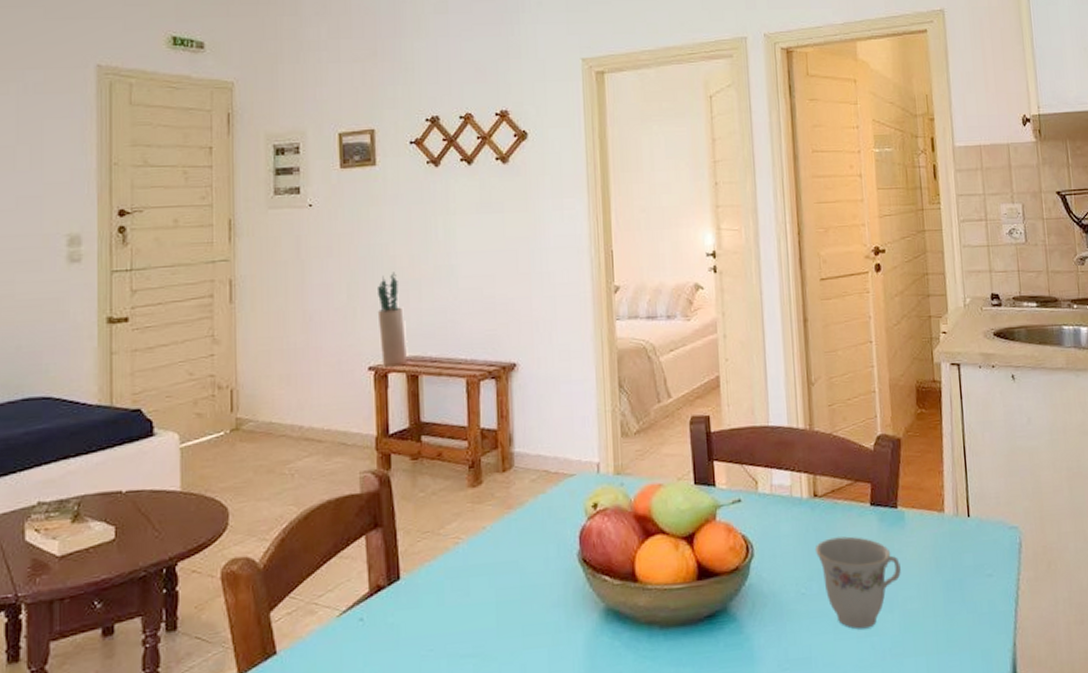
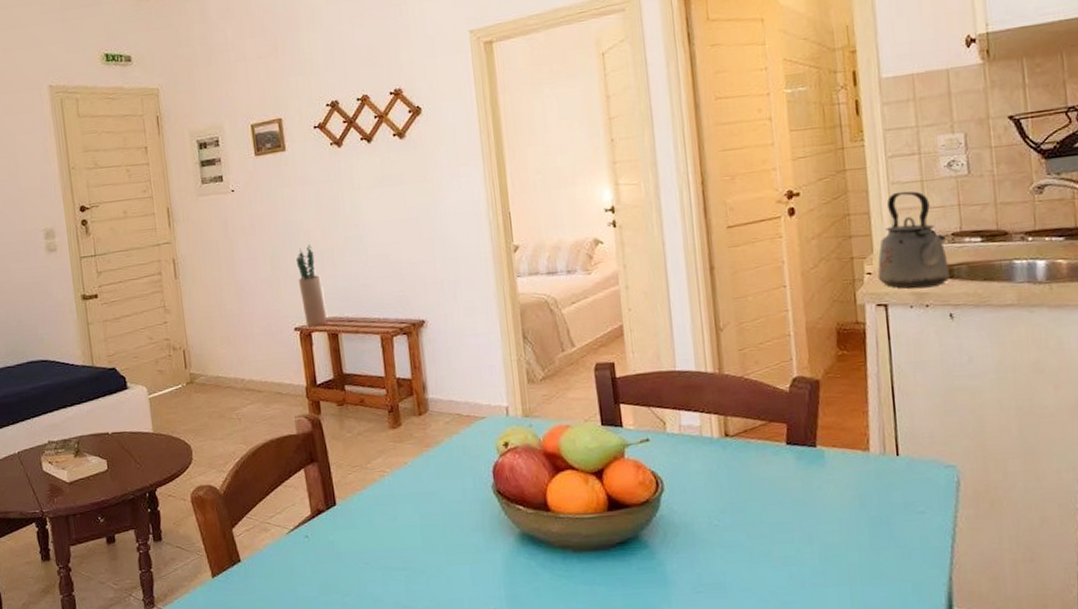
teacup: present [814,536,901,629] -> none [727,473,821,559]
kettle: none [951,254,1011,350] -> present [877,191,950,289]

